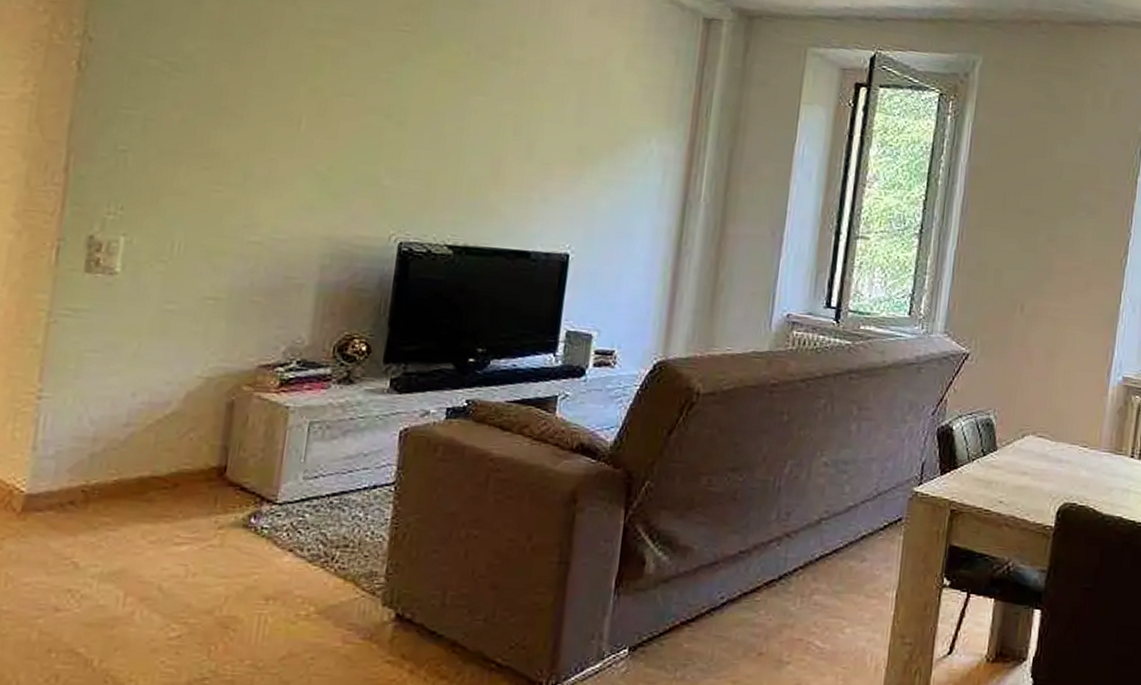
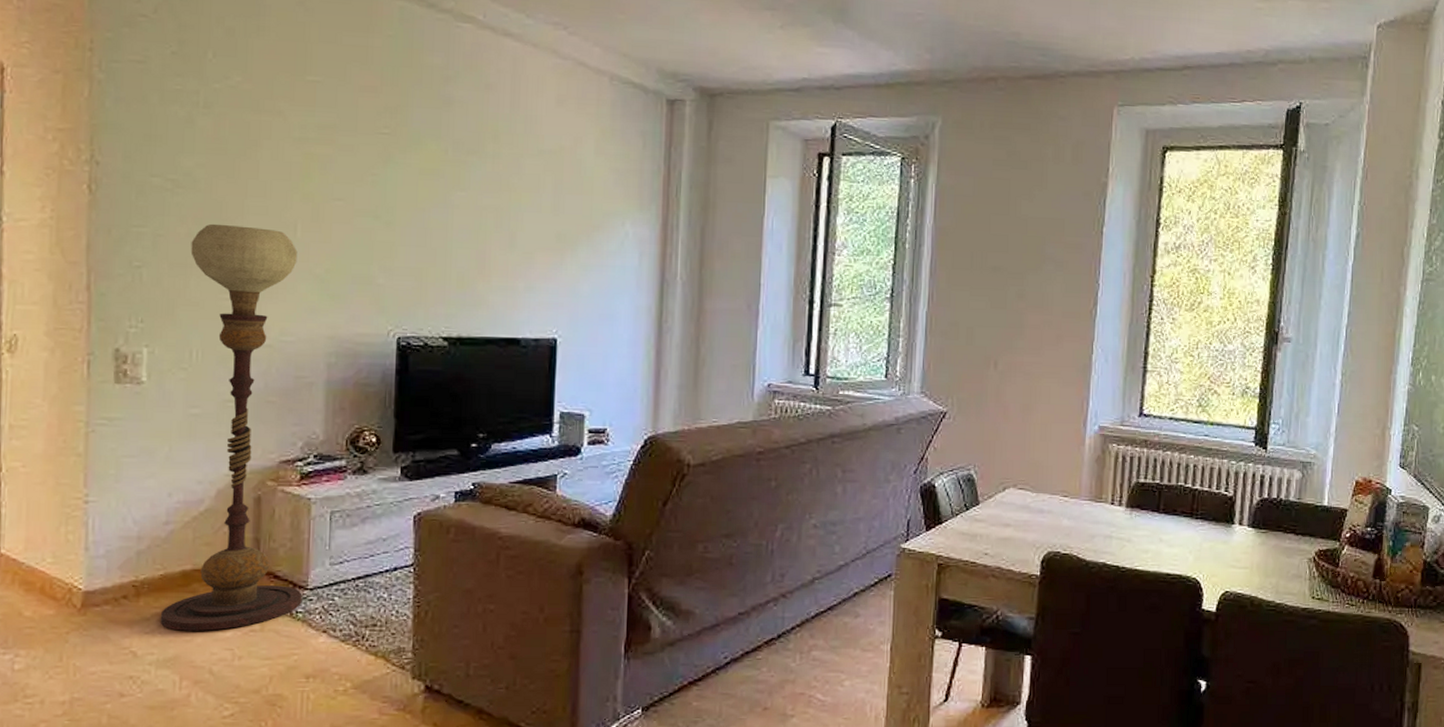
floor lamp: none [108,111,300,544] -> present [160,223,303,631]

